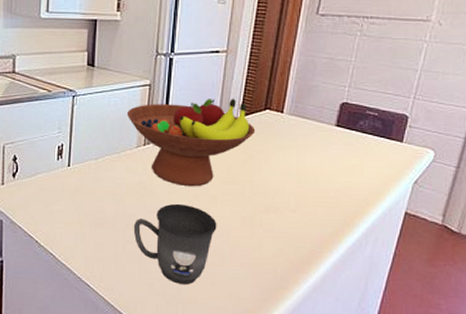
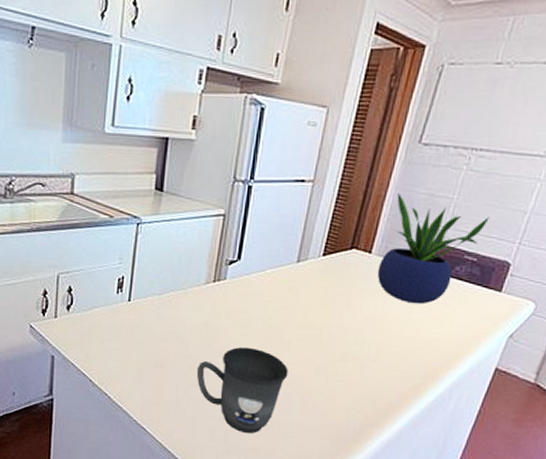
fruit bowl: present [126,99,256,187] -> none [196,234,339,330]
potted plant: none [290,58,385,157] -> present [377,192,490,305]

